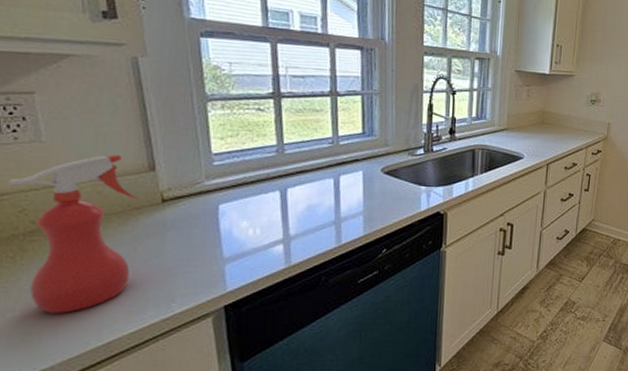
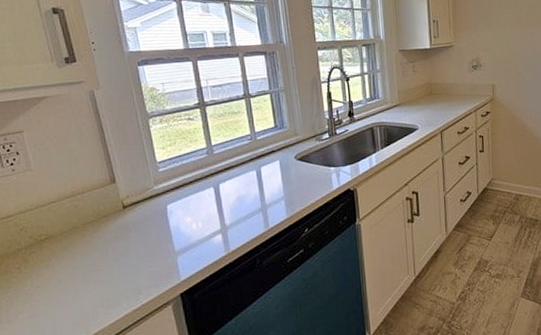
spray bottle: present [8,154,139,314] -> none [11,172,105,313]

